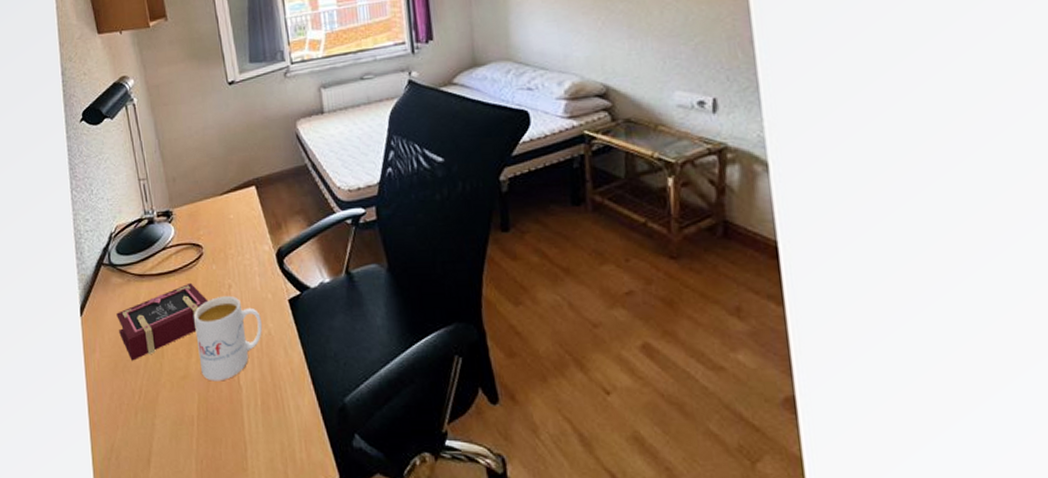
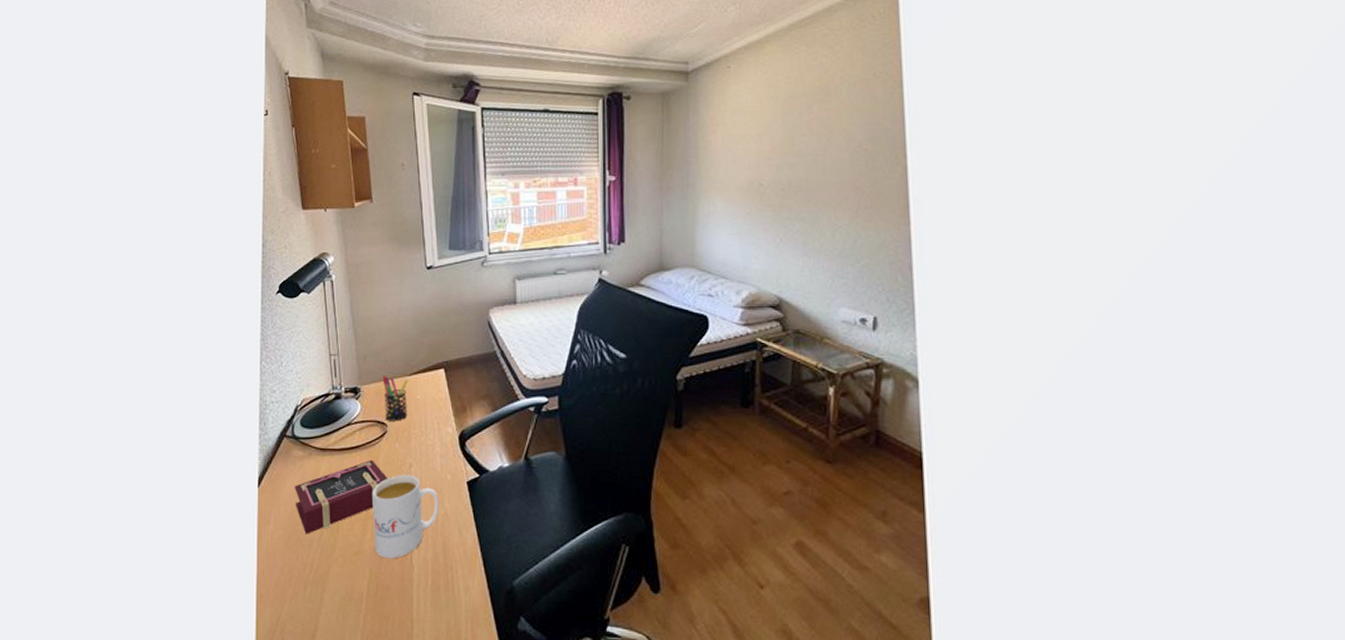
pen holder: none [193,197,223,243] -> present [382,376,408,421]

